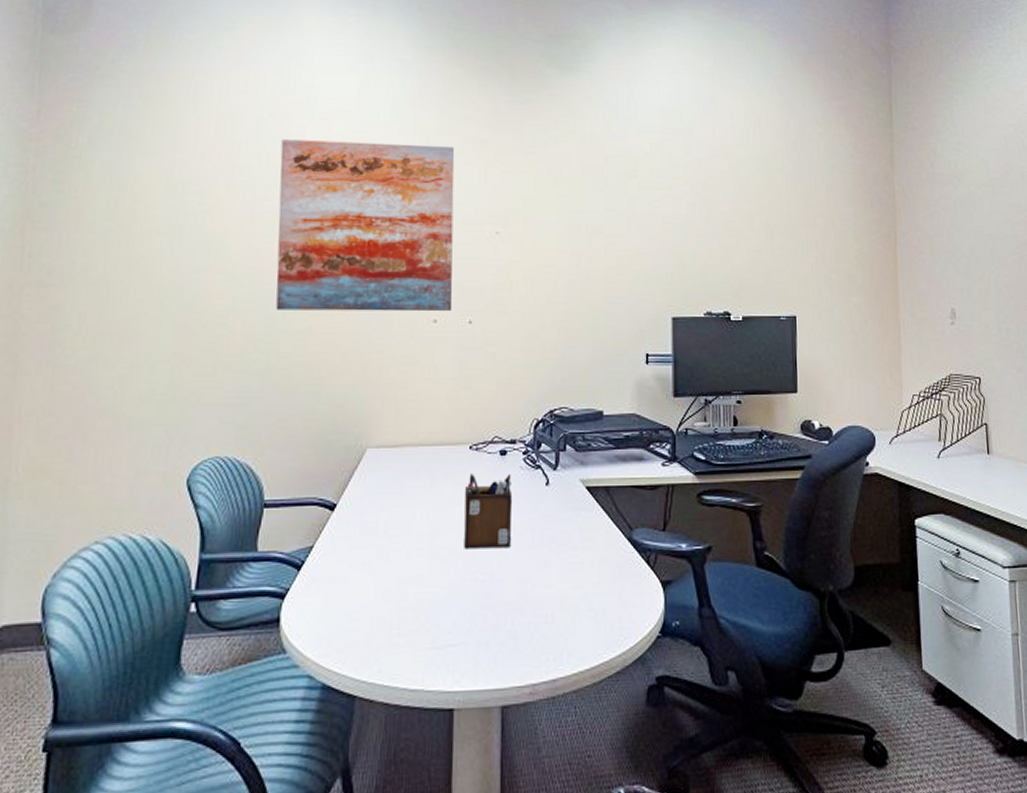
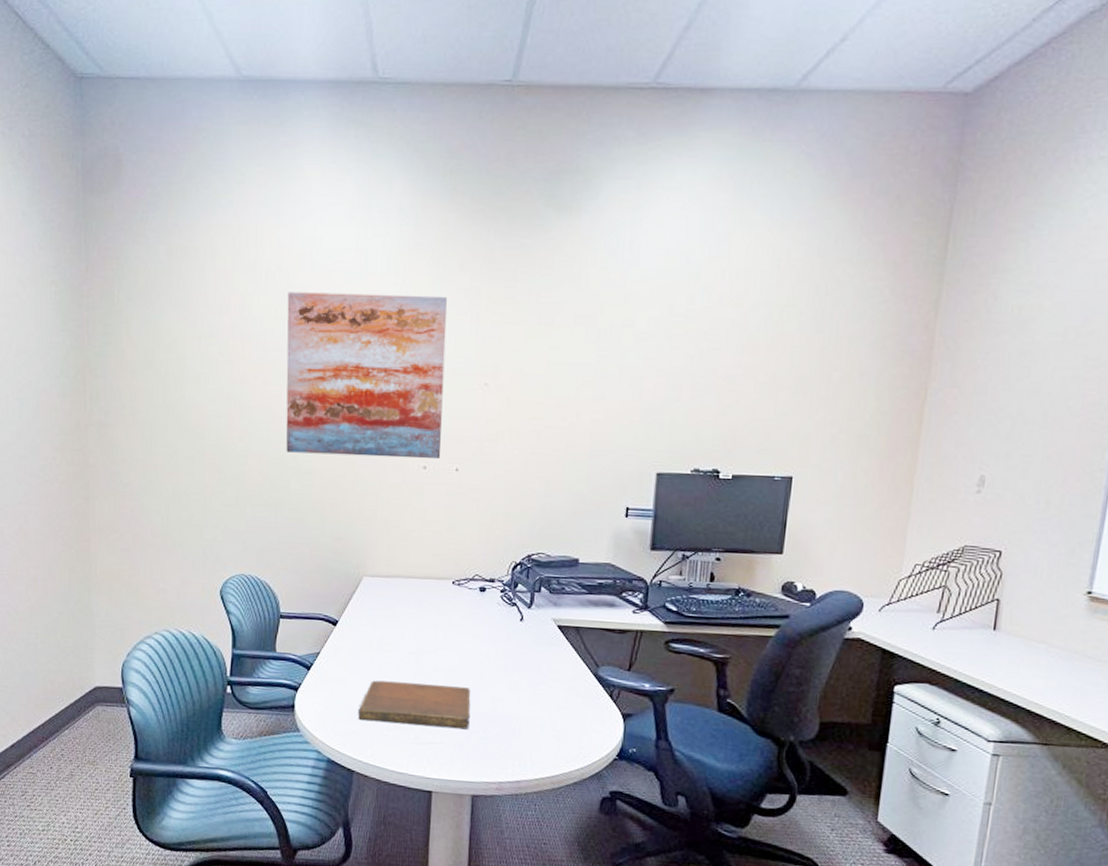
notebook: none [361,570,495,628] -> present [358,680,471,730]
desk organizer: present [464,473,513,549] -> none [445,605,490,670]

